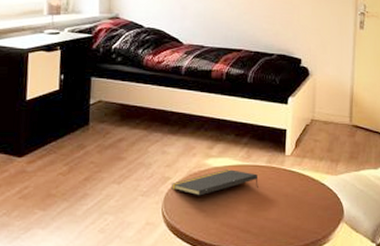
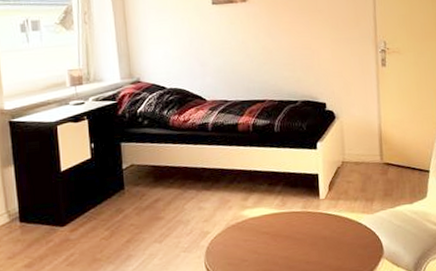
notepad: present [170,169,259,196] -> none [210,218,296,247]

